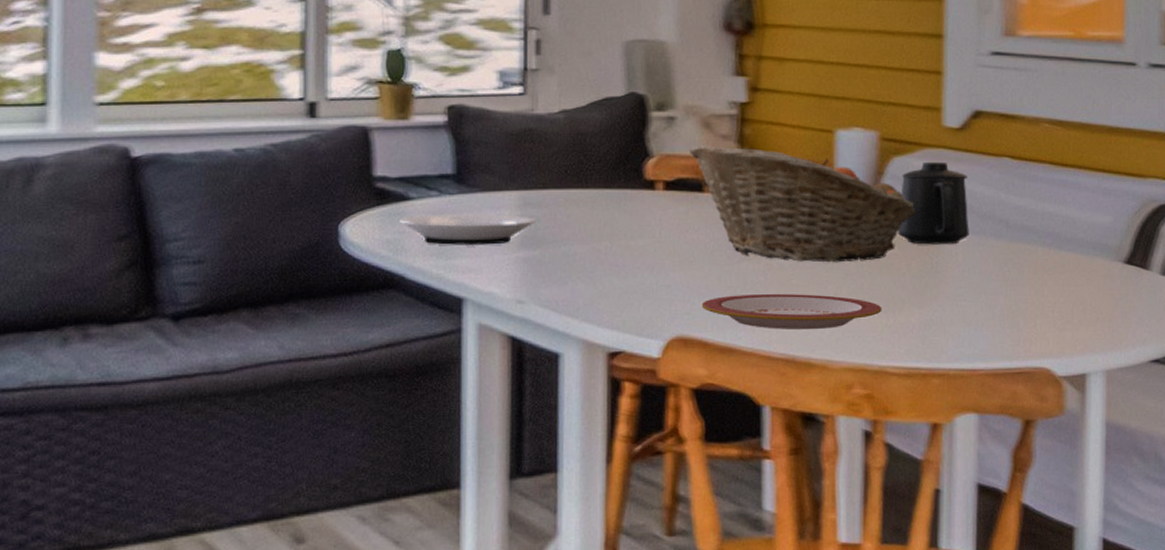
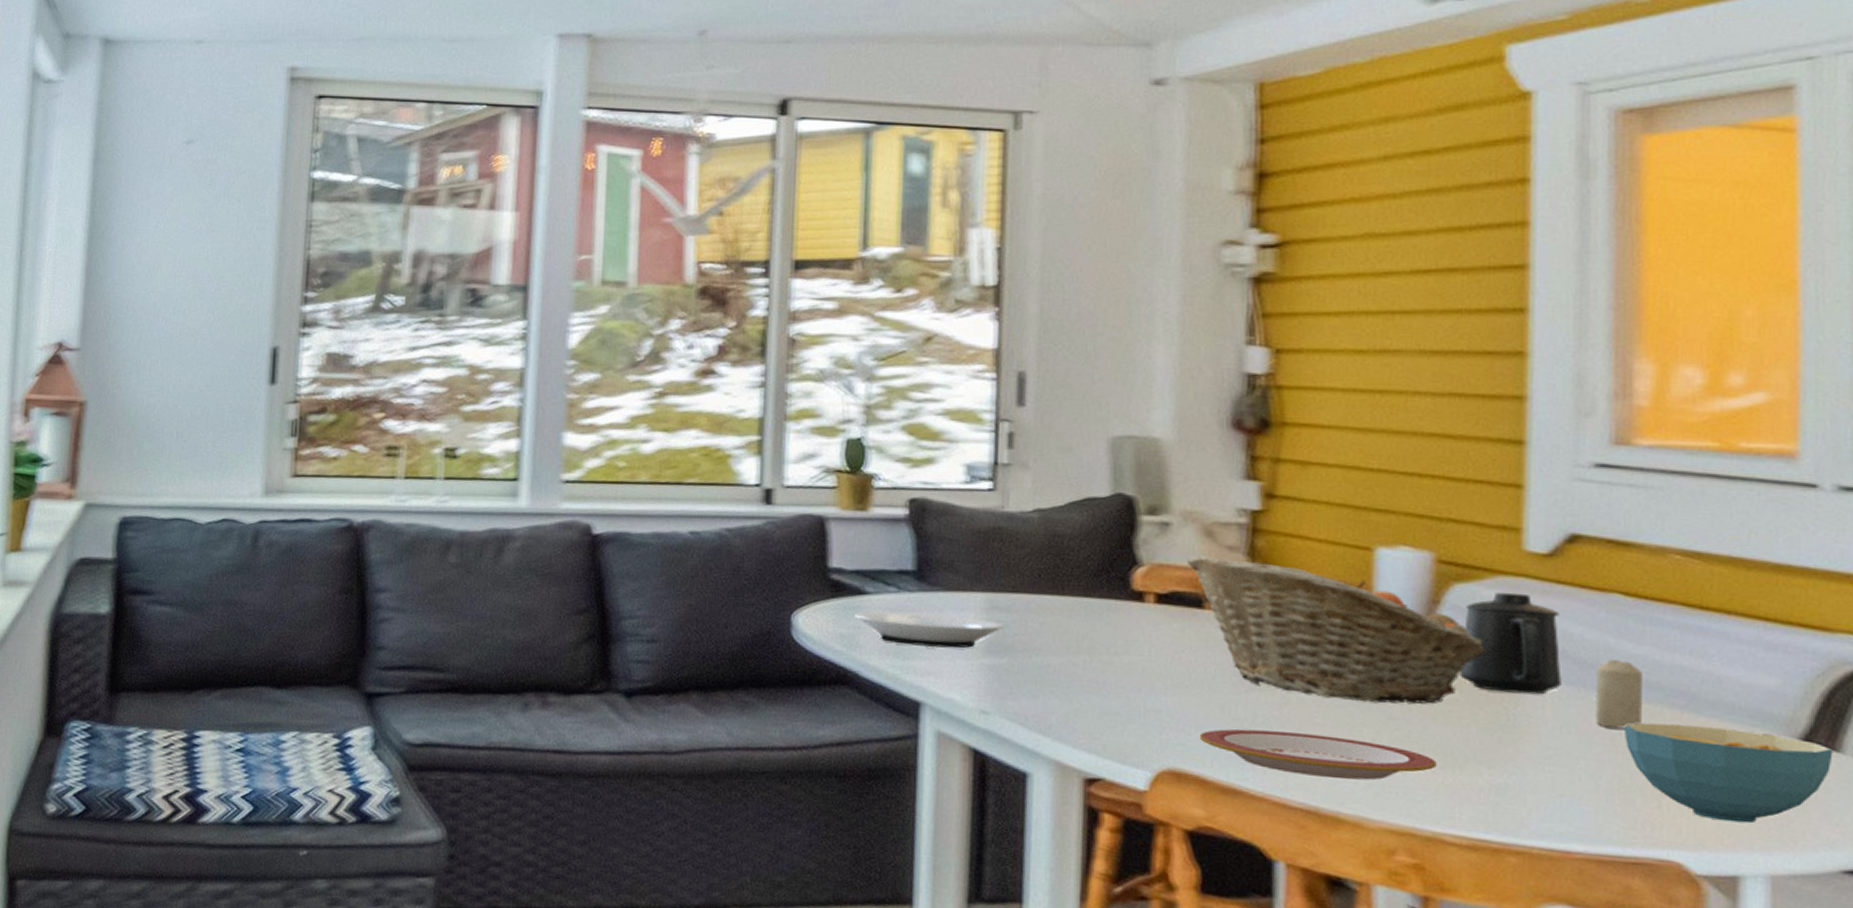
candle: none [992,210,1024,267] -> present [1596,659,1642,729]
cereal bowl: none [1011,259,1145,332] -> present [1623,722,1833,824]

